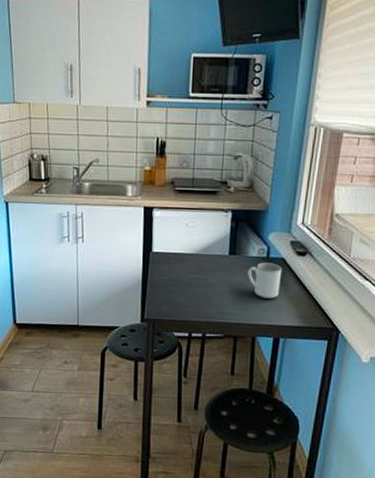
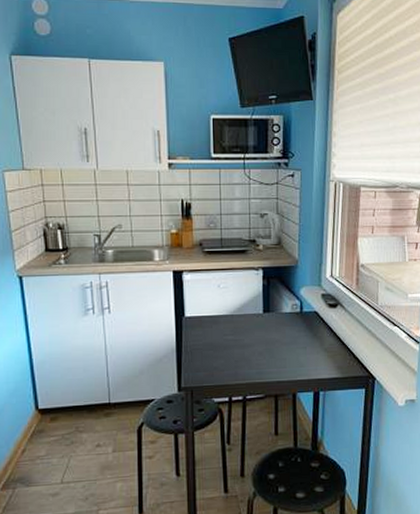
mug: present [247,262,282,299] -> none [283,317,316,354]

